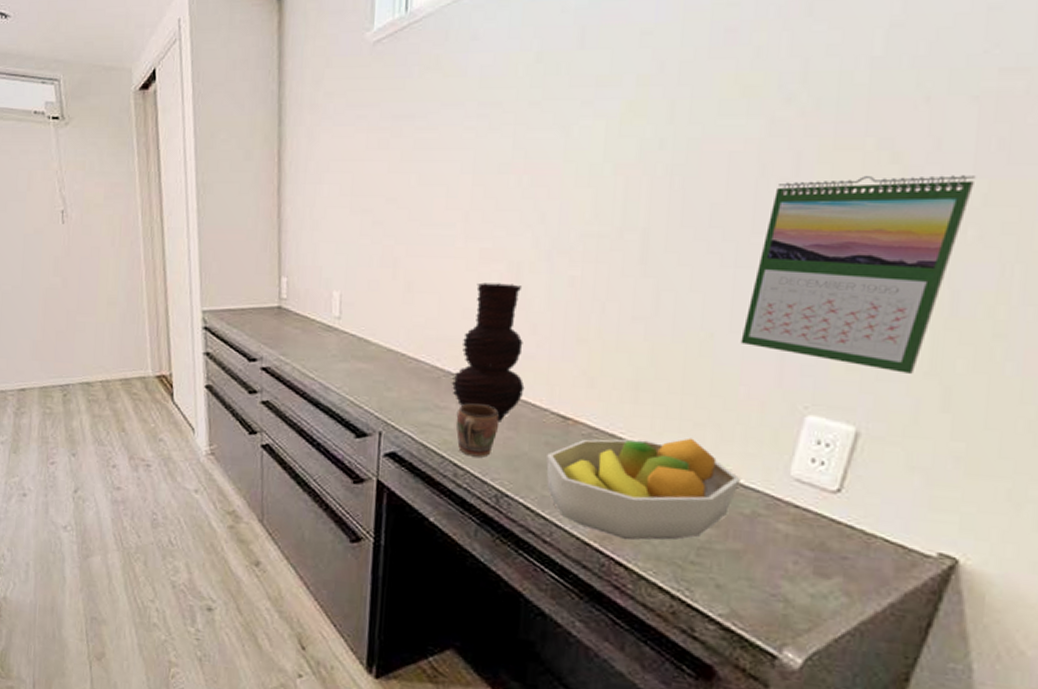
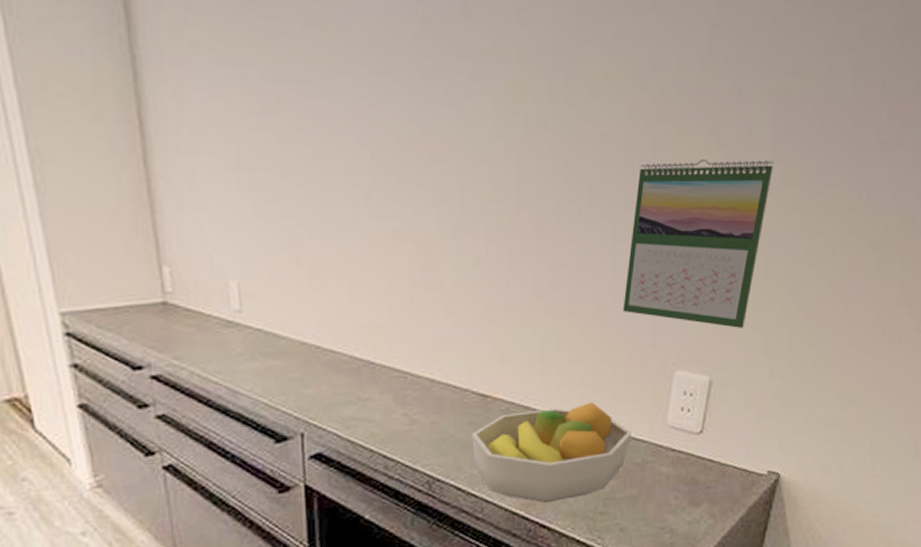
vase: present [451,282,525,422] -> none [371,265,445,408]
mug: present [456,403,499,457] -> none [382,391,423,446]

